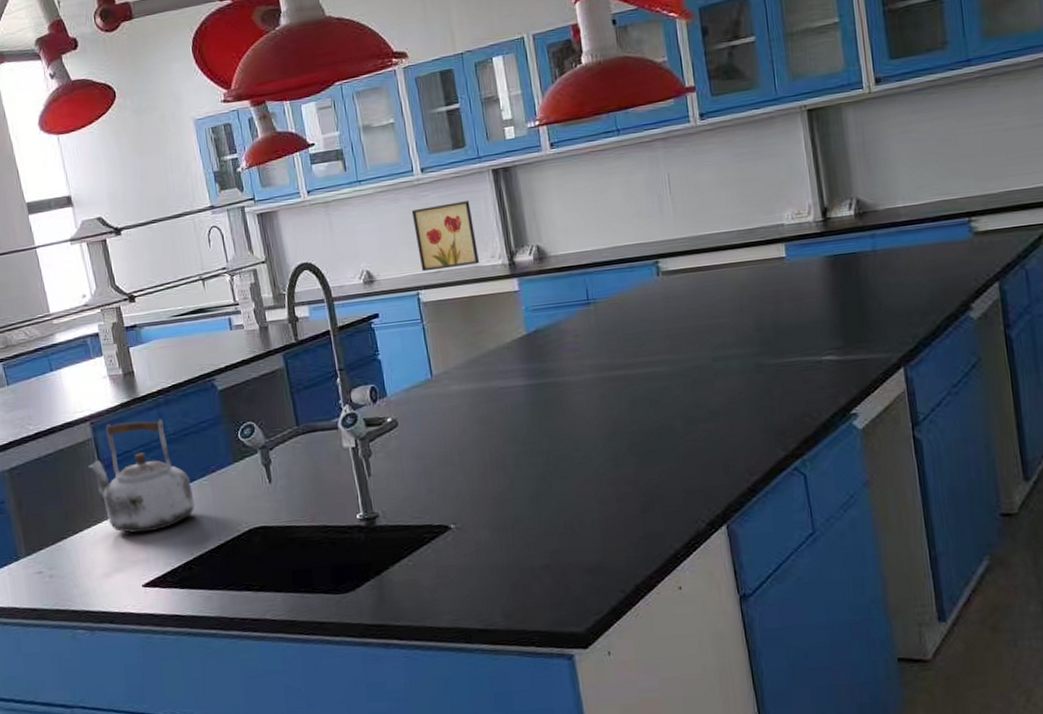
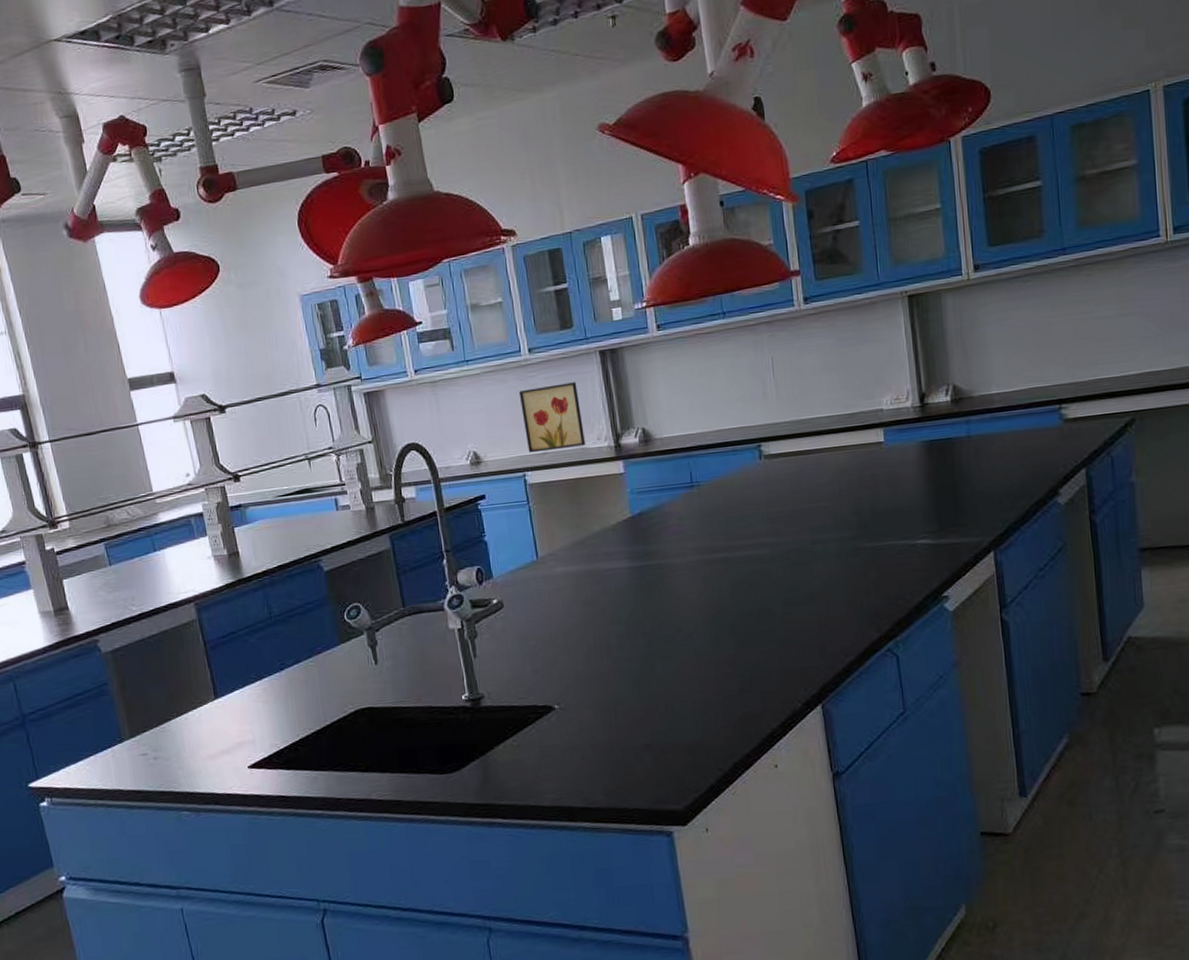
kettle: present [88,419,195,534] -> none [193,600,301,715]

